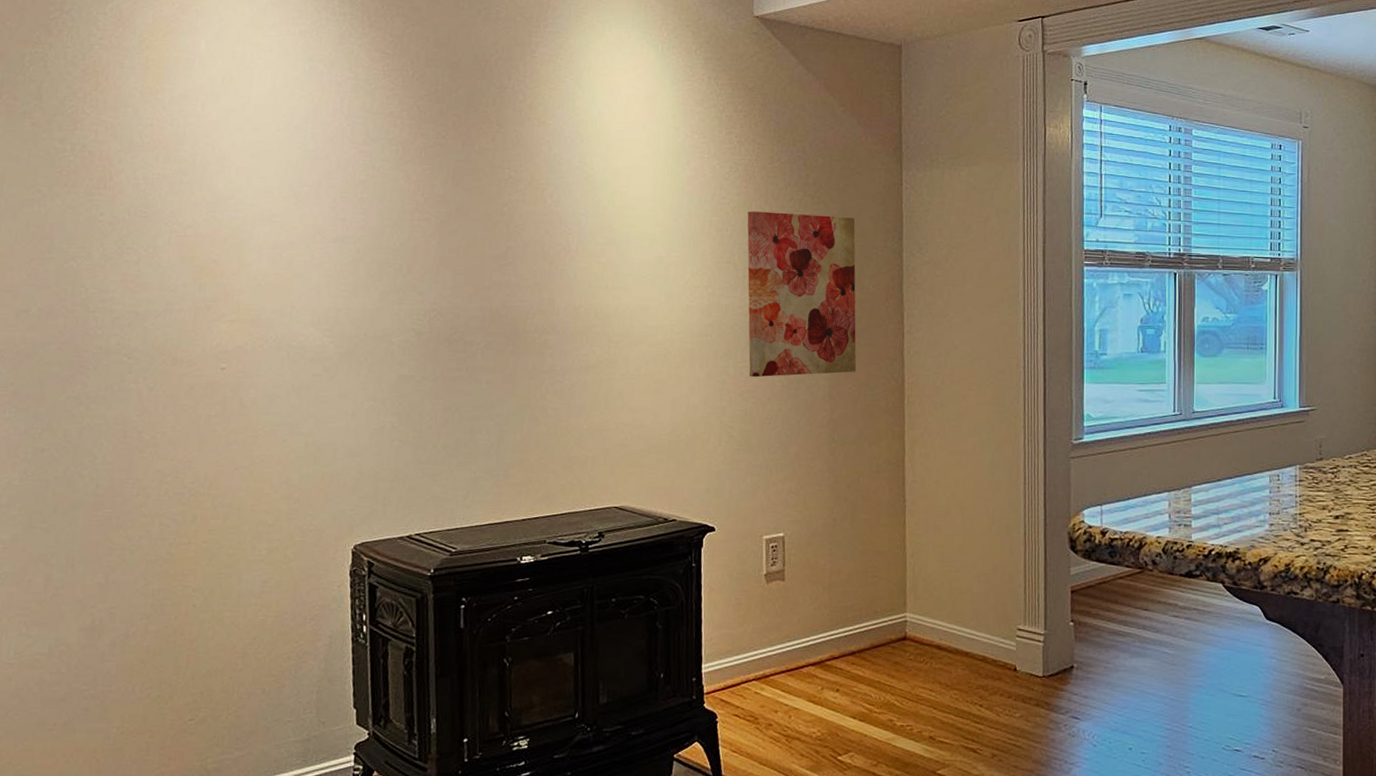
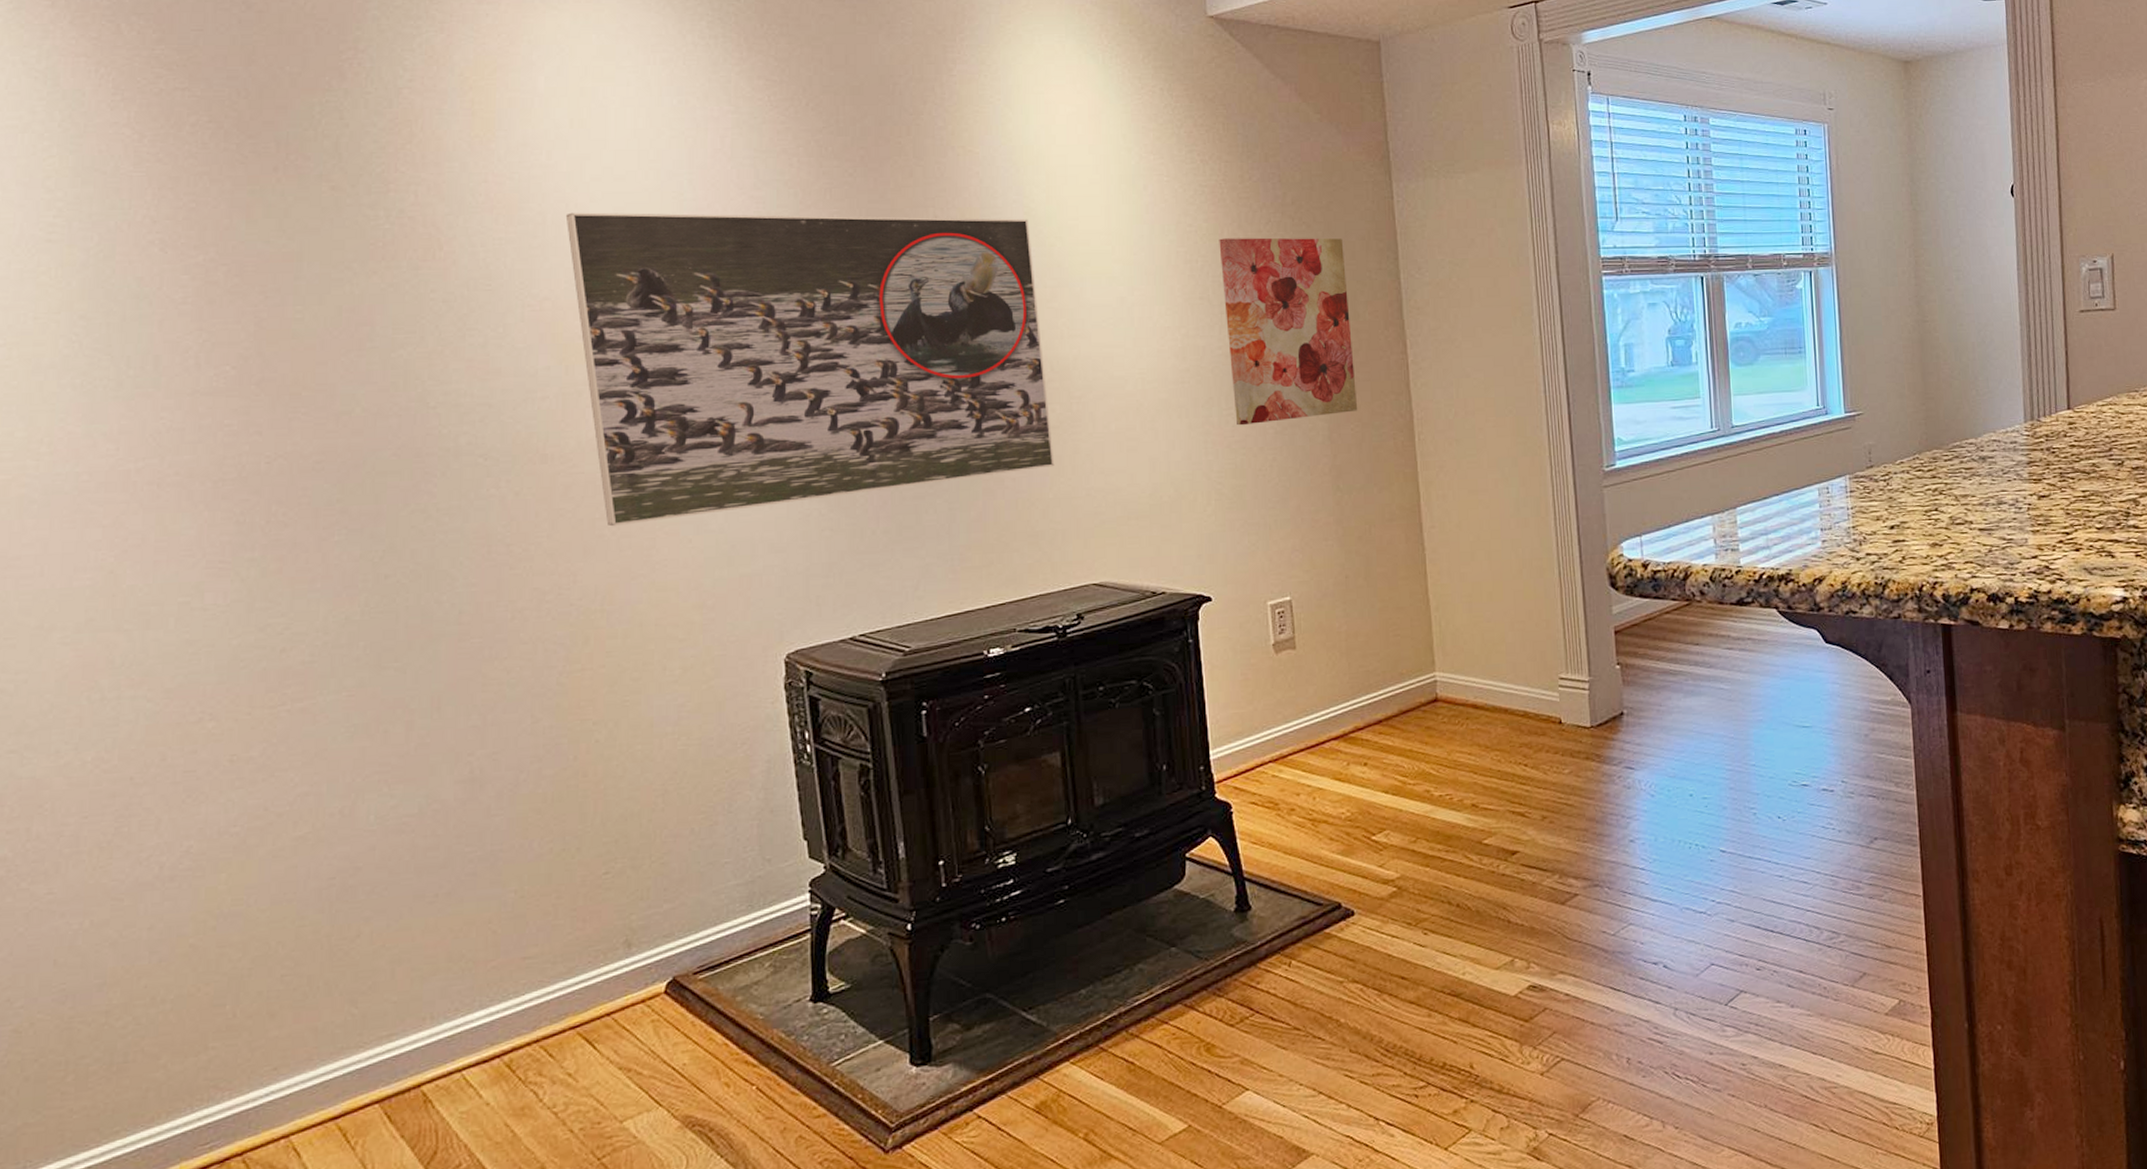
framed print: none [211,155,591,424] -> present [565,212,1055,527]

